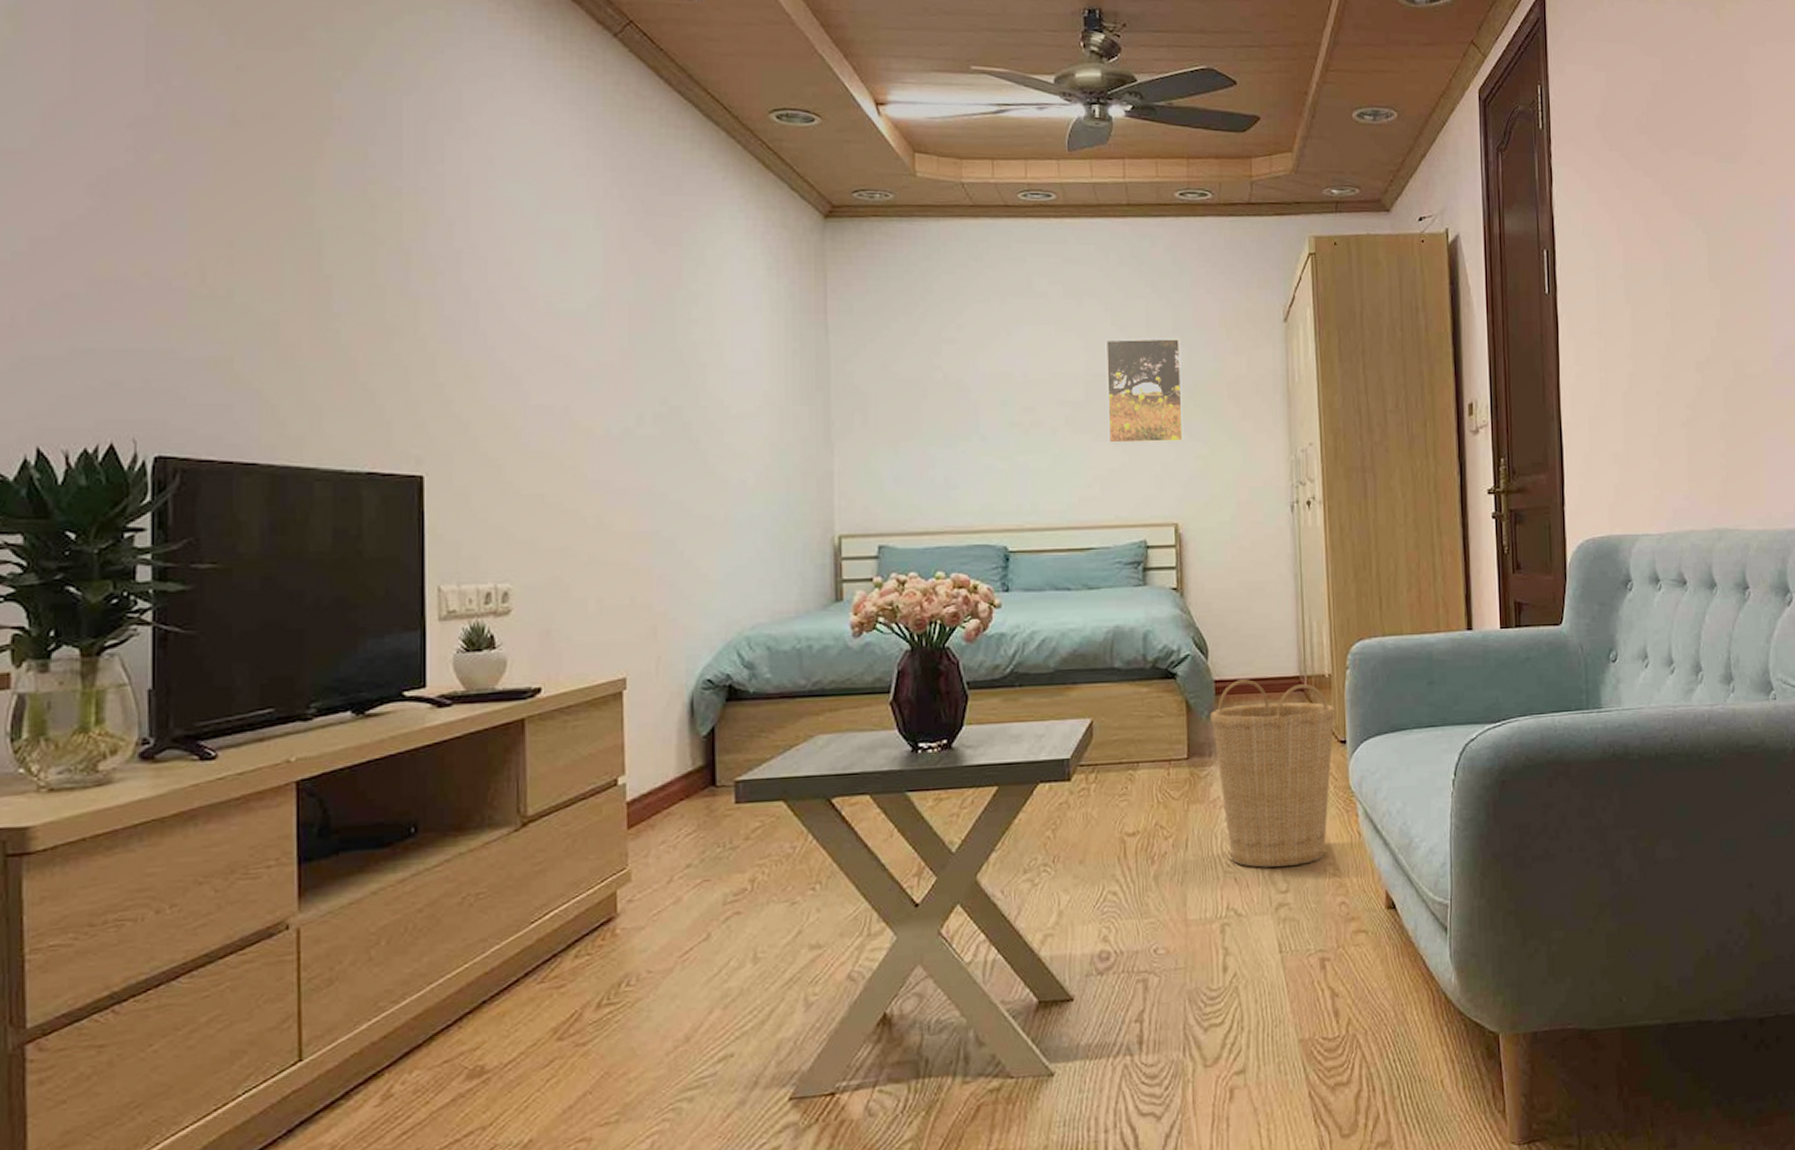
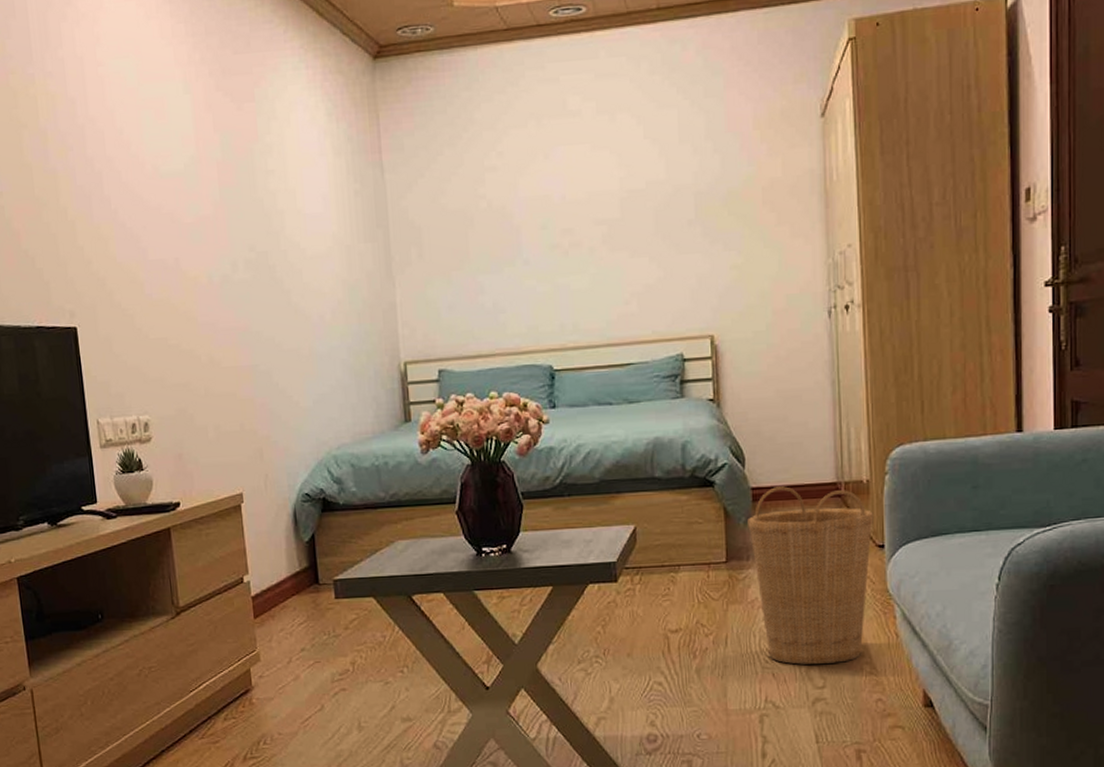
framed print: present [1105,337,1184,445] -> none [638,144,719,260]

